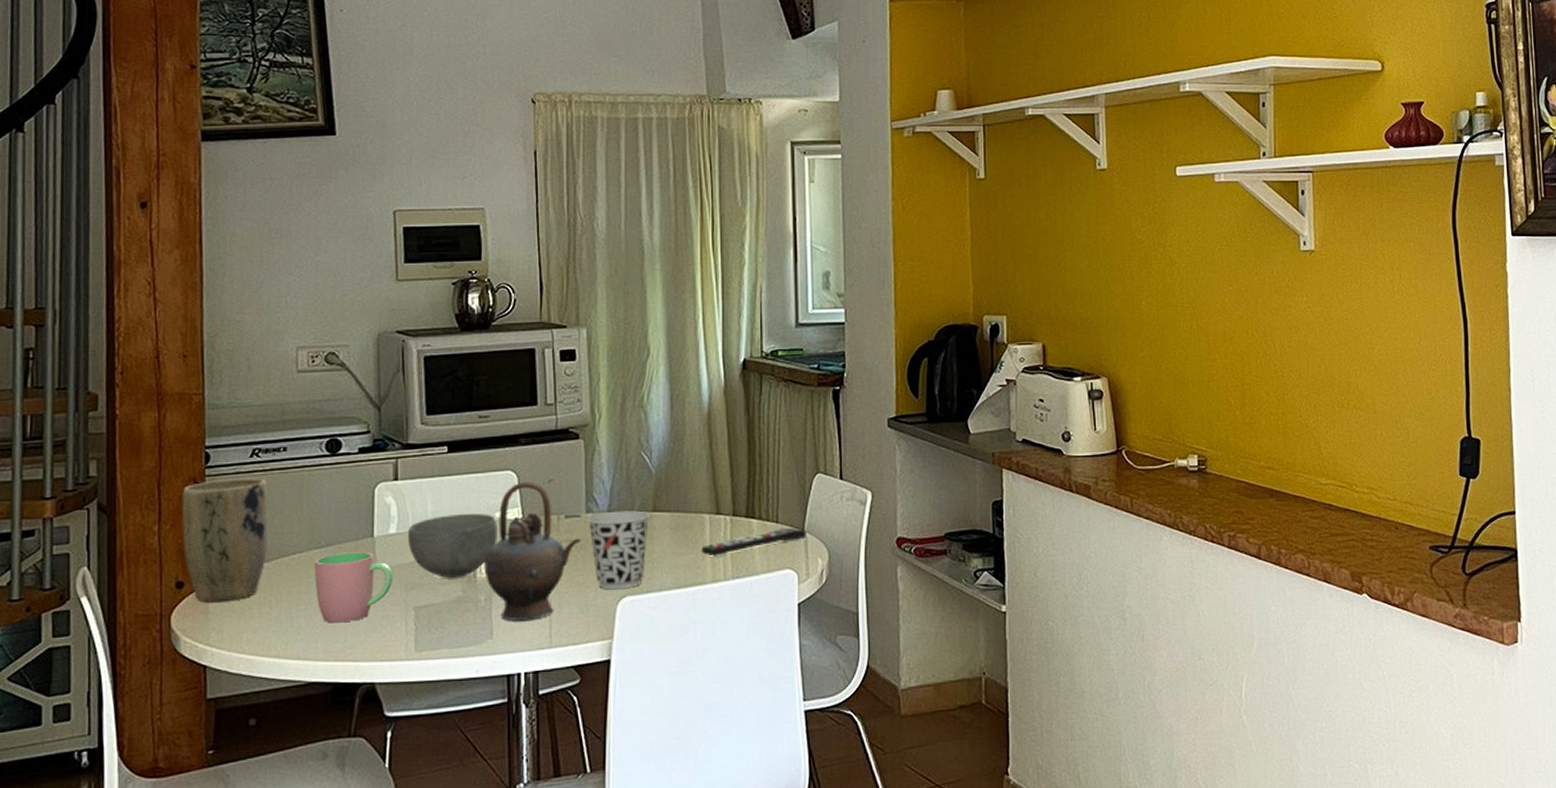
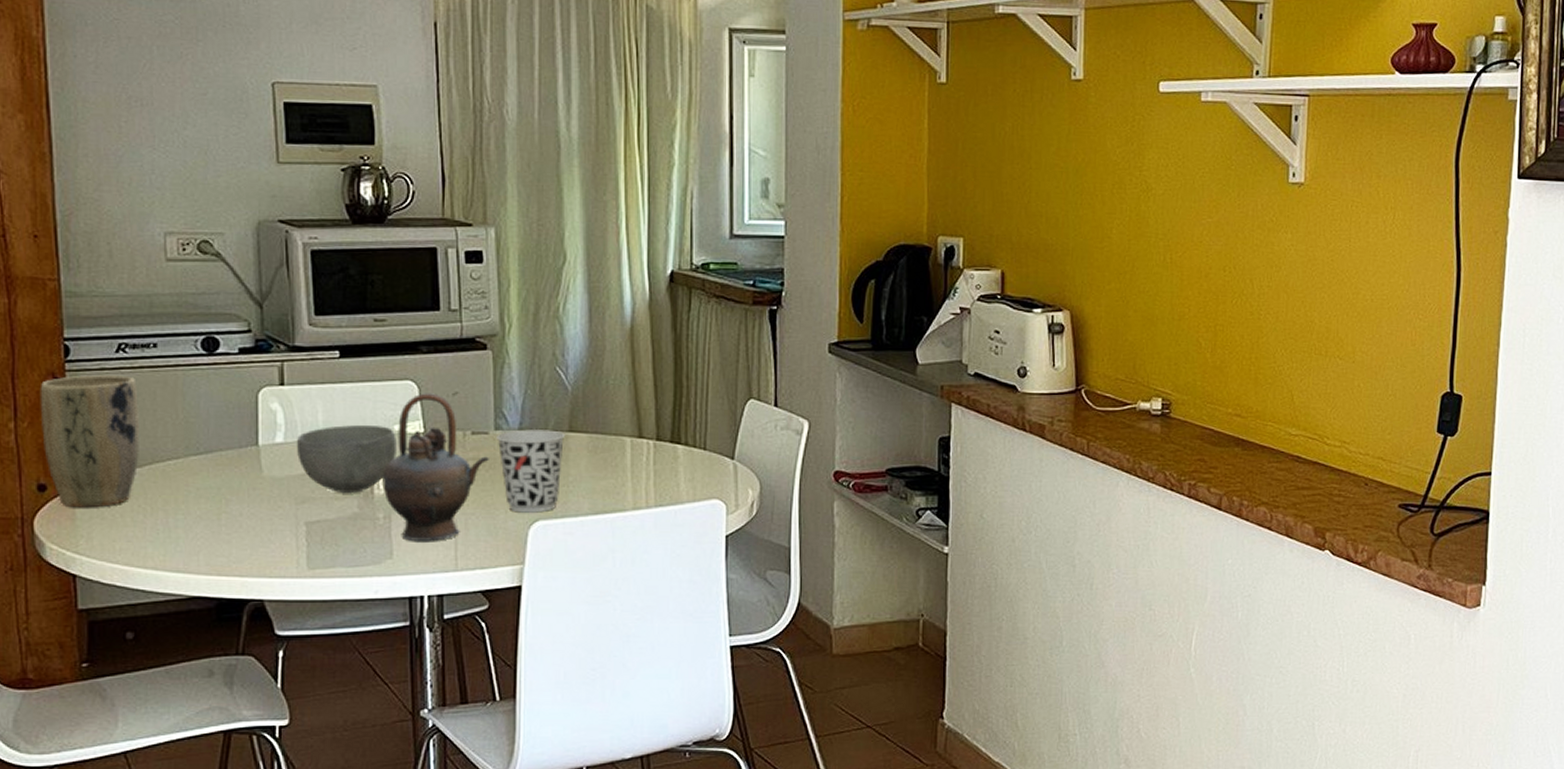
cup: present [314,551,394,623] -> none [192,460,282,536]
remote control: present [701,527,807,556] -> none [621,455,737,482]

